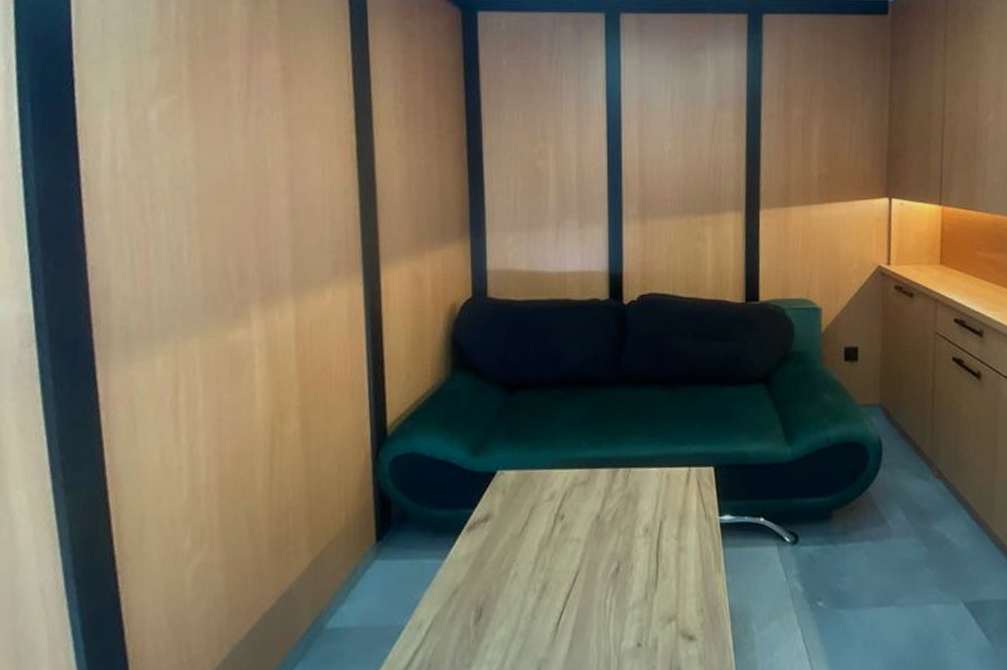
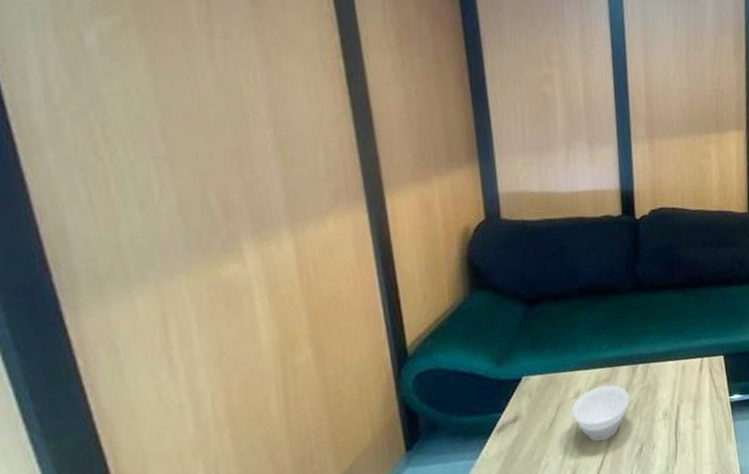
bowl: none [545,489,608,555] -> present [571,385,630,442]

